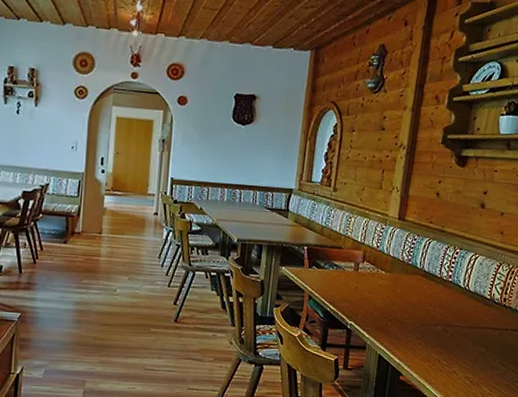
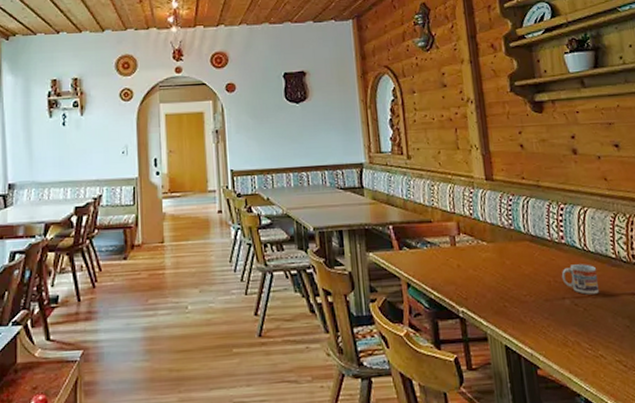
cup: none [440,299,472,325] -> present [561,264,599,295]

